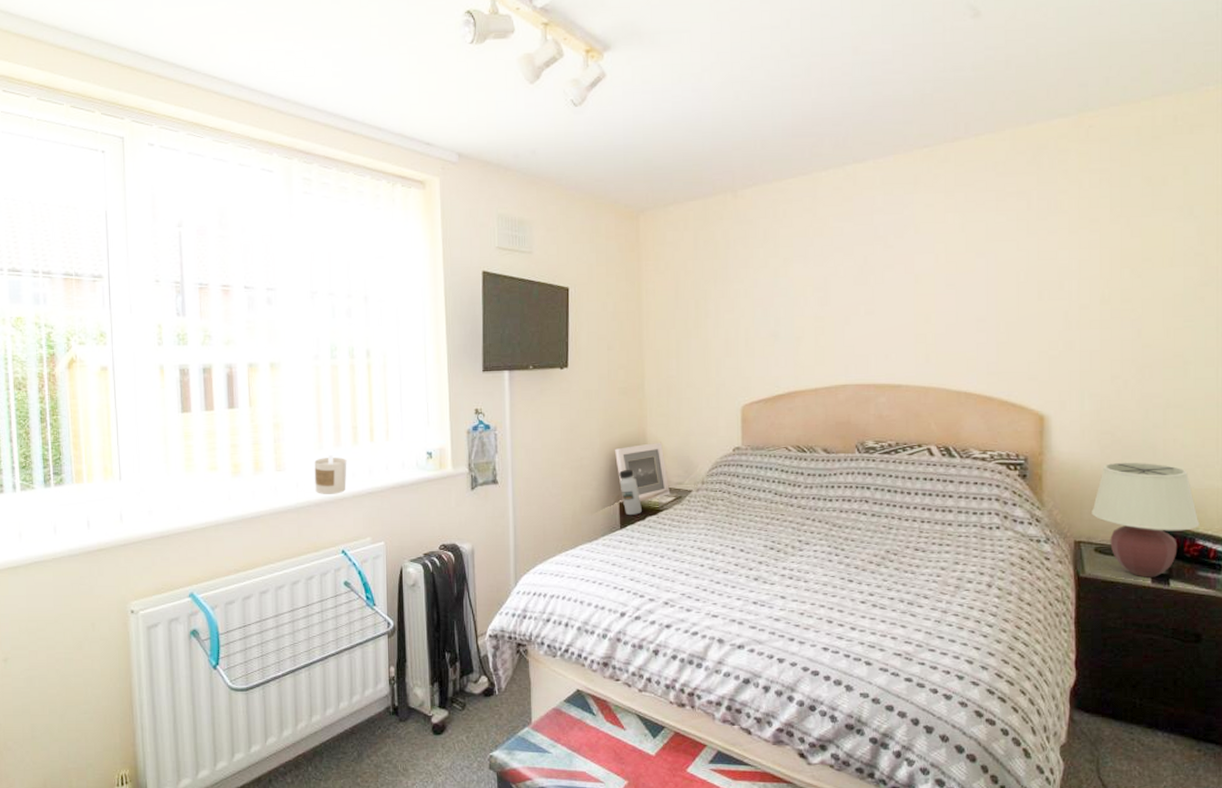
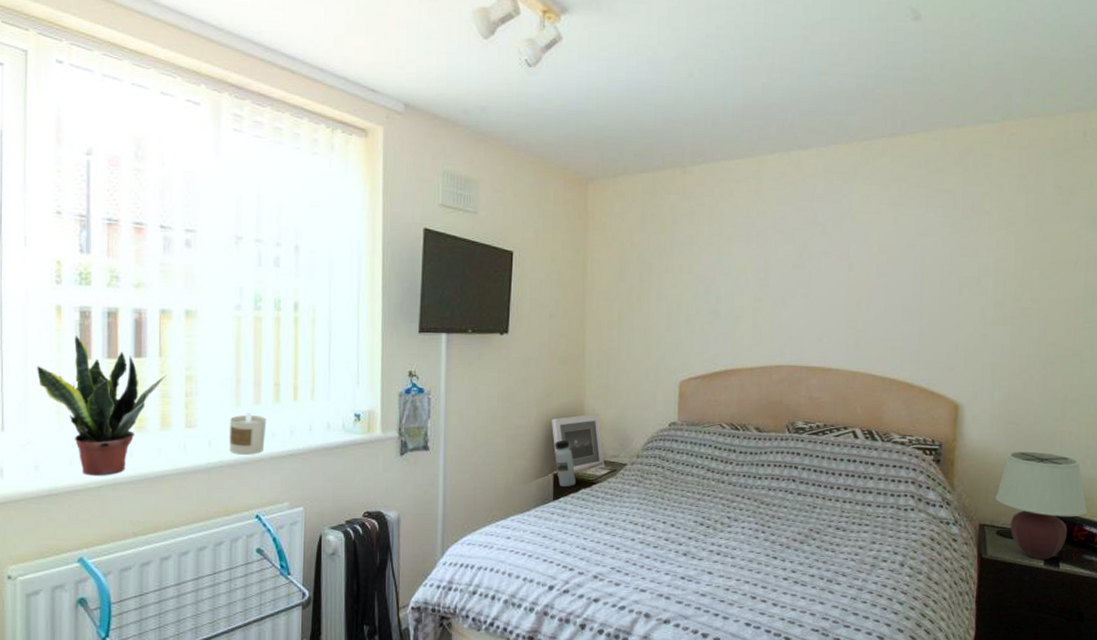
potted plant: none [146,392,256,518] -> present [37,336,166,476]

